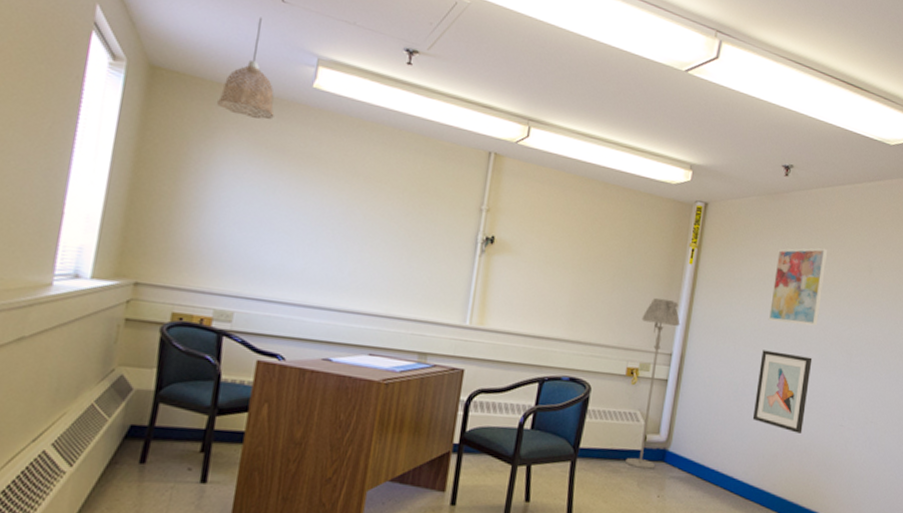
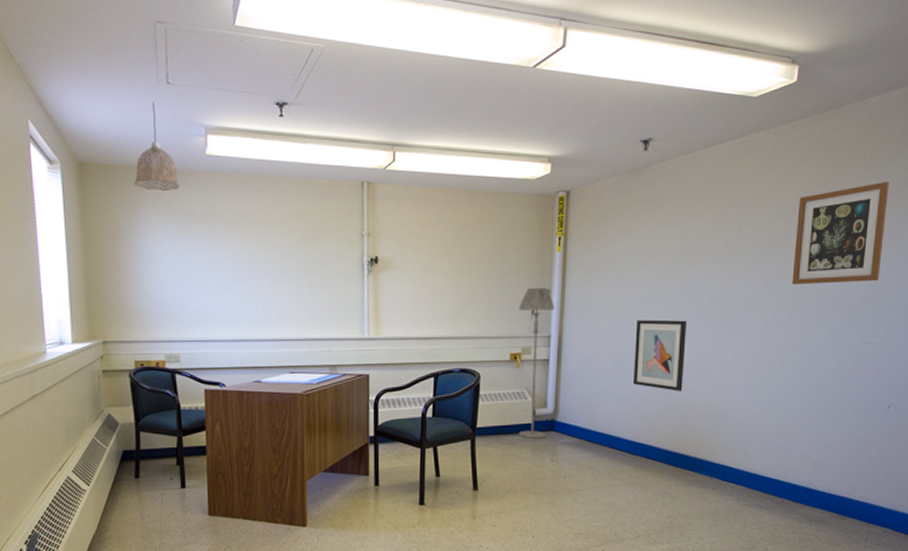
wall art: present [768,248,828,326] -> none [639,214,695,293]

